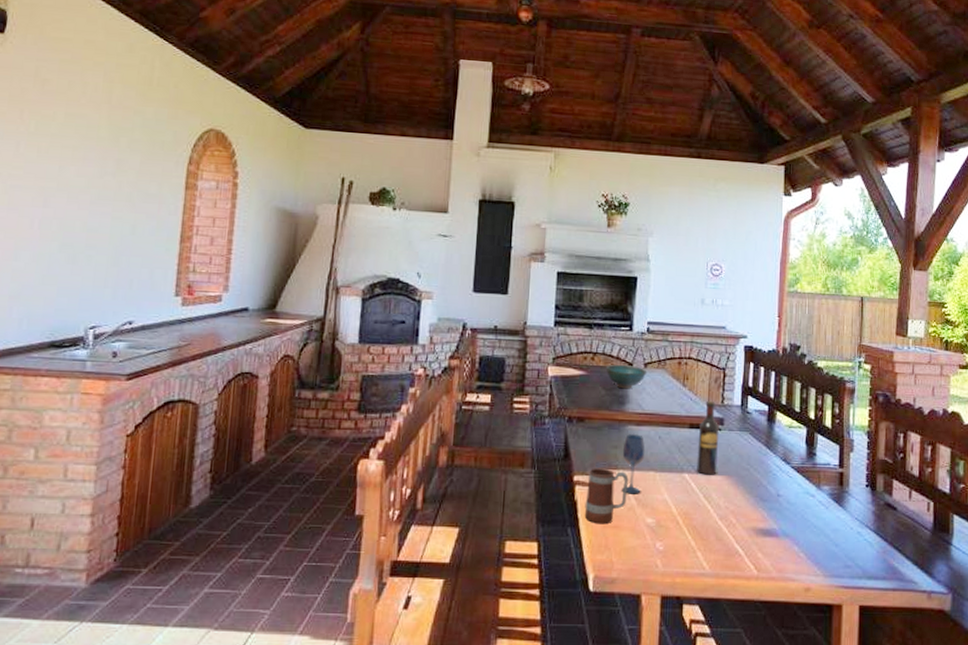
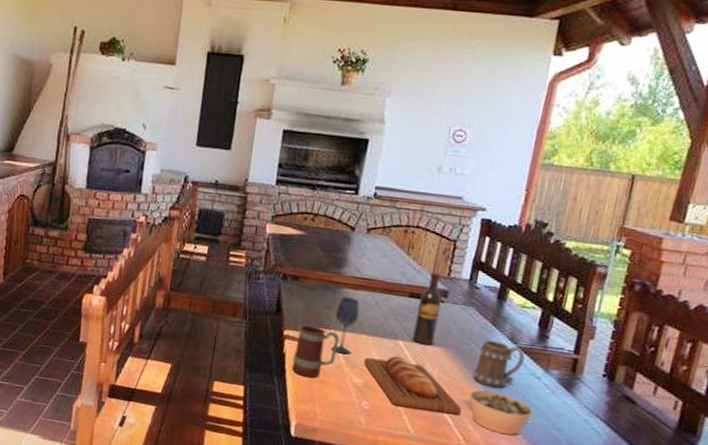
bowl: present [605,364,647,389] -> none [326,227,370,253]
bread loaf: none [654,490,750,544] -> present [363,356,462,415]
beer mug: none [755,464,799,511] -> present [472,340,525,388]
salad: none [755,515,812,558] -> present [469,390,533,435]

